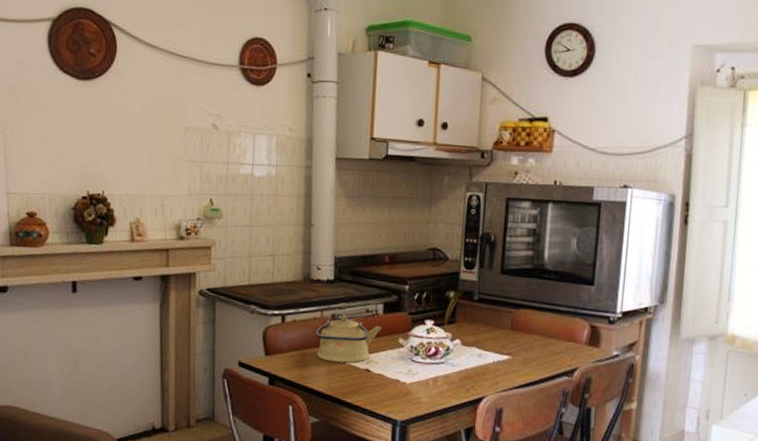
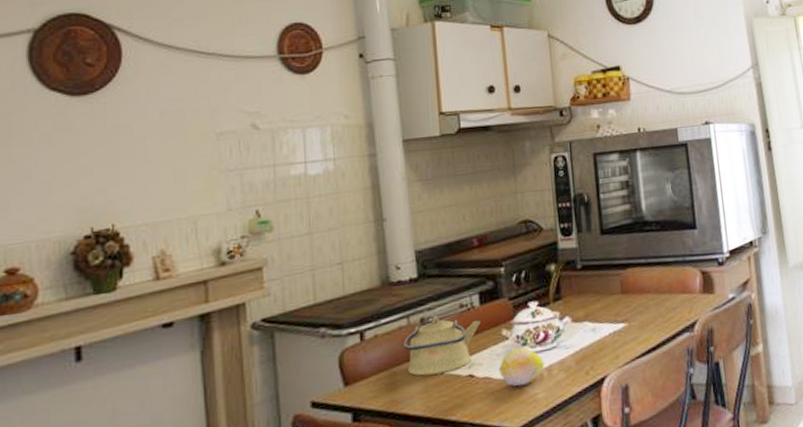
fruit: none [391,356,431,389] -> present [498,347,544,387]

